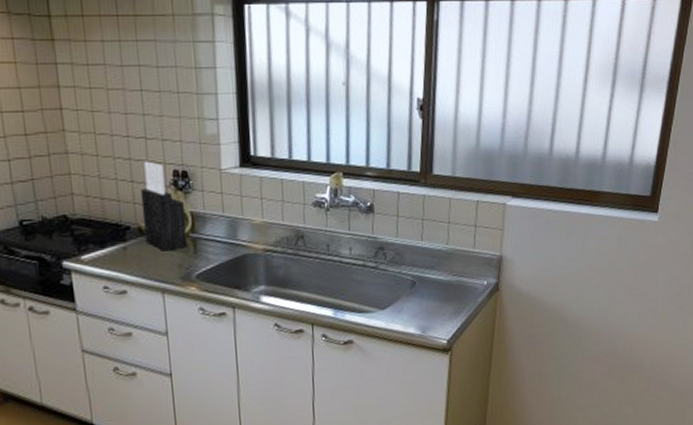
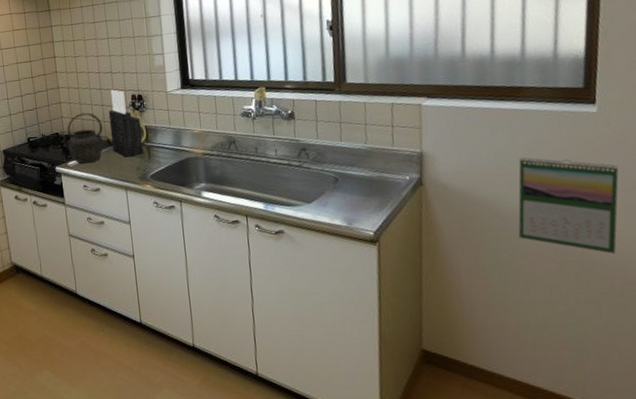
kettle: none [67,190,133,258] -> present [59,112,104,164]
calendar: none [579,263,668,357] -> present [518,157,619,254]

